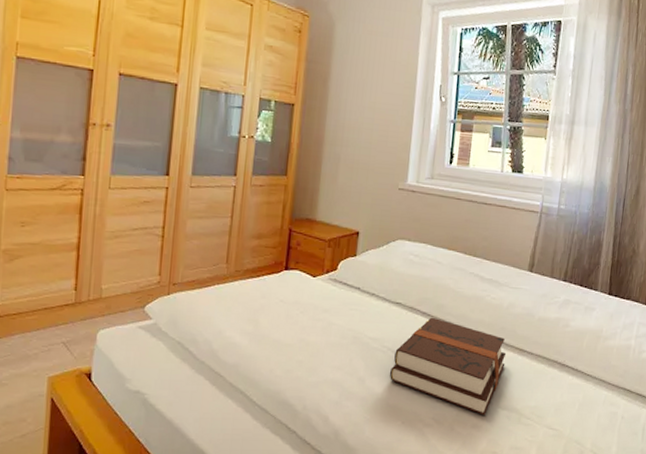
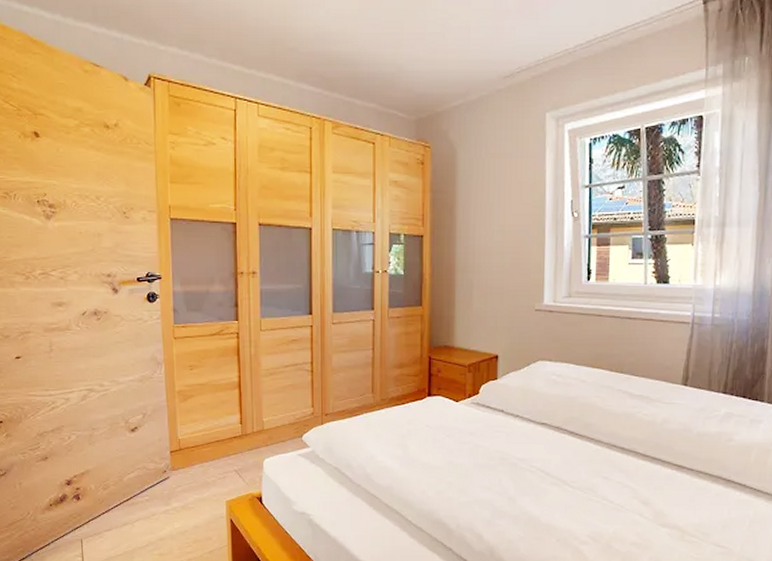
hardback book: present [389,317,507,415] -> none [540,436,664,533]

